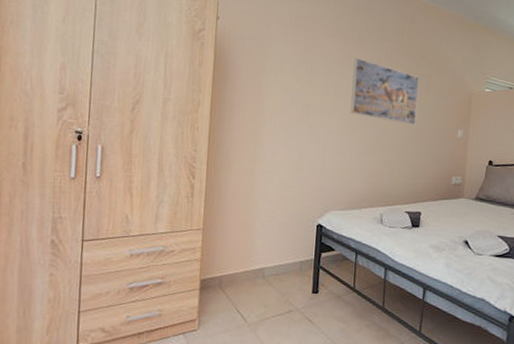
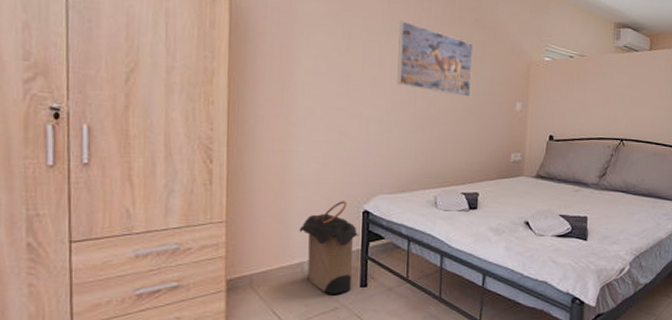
laundry hamper: none [262,215,313,298] -> present [299,201,359,294]

